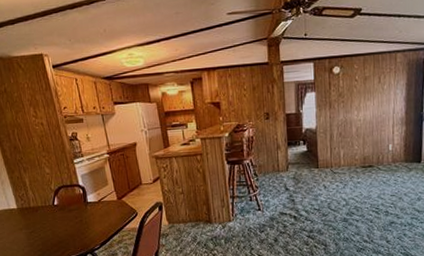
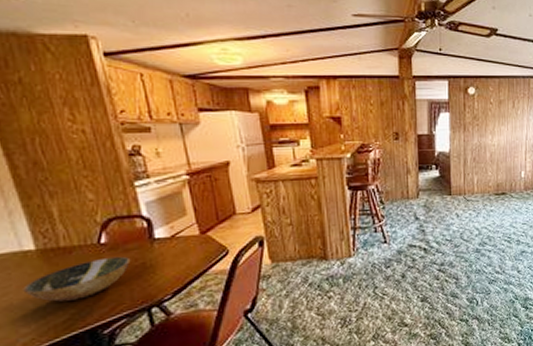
bowl: none [11,215,73,246] -> present [23,256,131,302]

